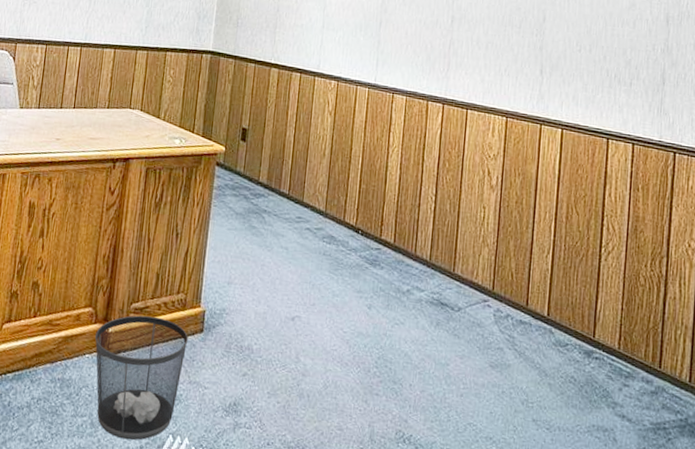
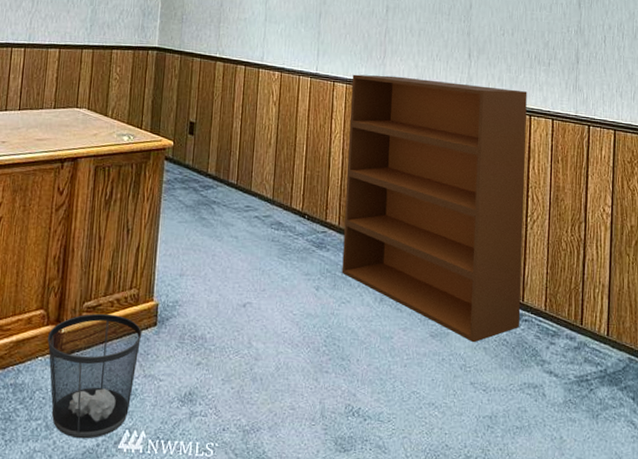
bookshelf: none [396,86,605,378] -> present [342,74,527,343]

